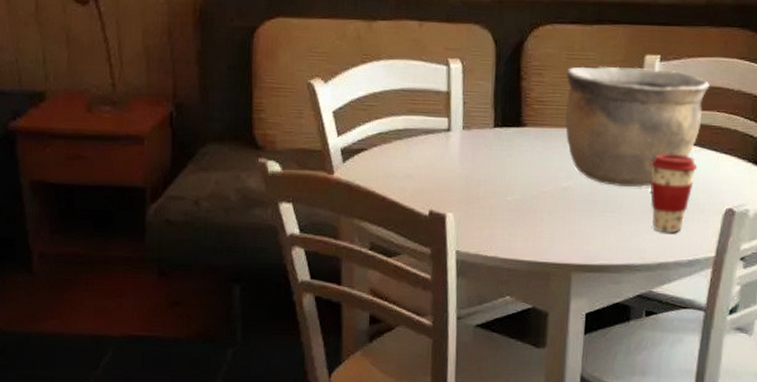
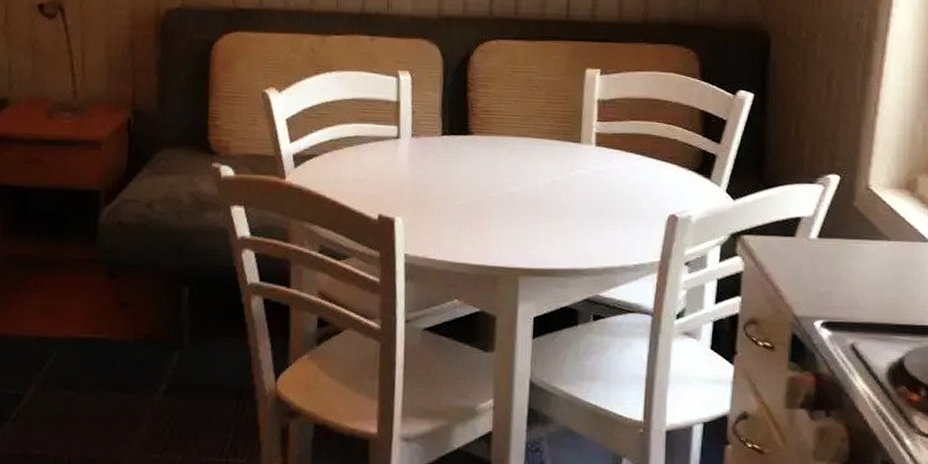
bowl: present [565,66,710,187] -> none [510,78,649,193]
coffee cup: present [650,154,698,232] -> none [593,161,640,237]

